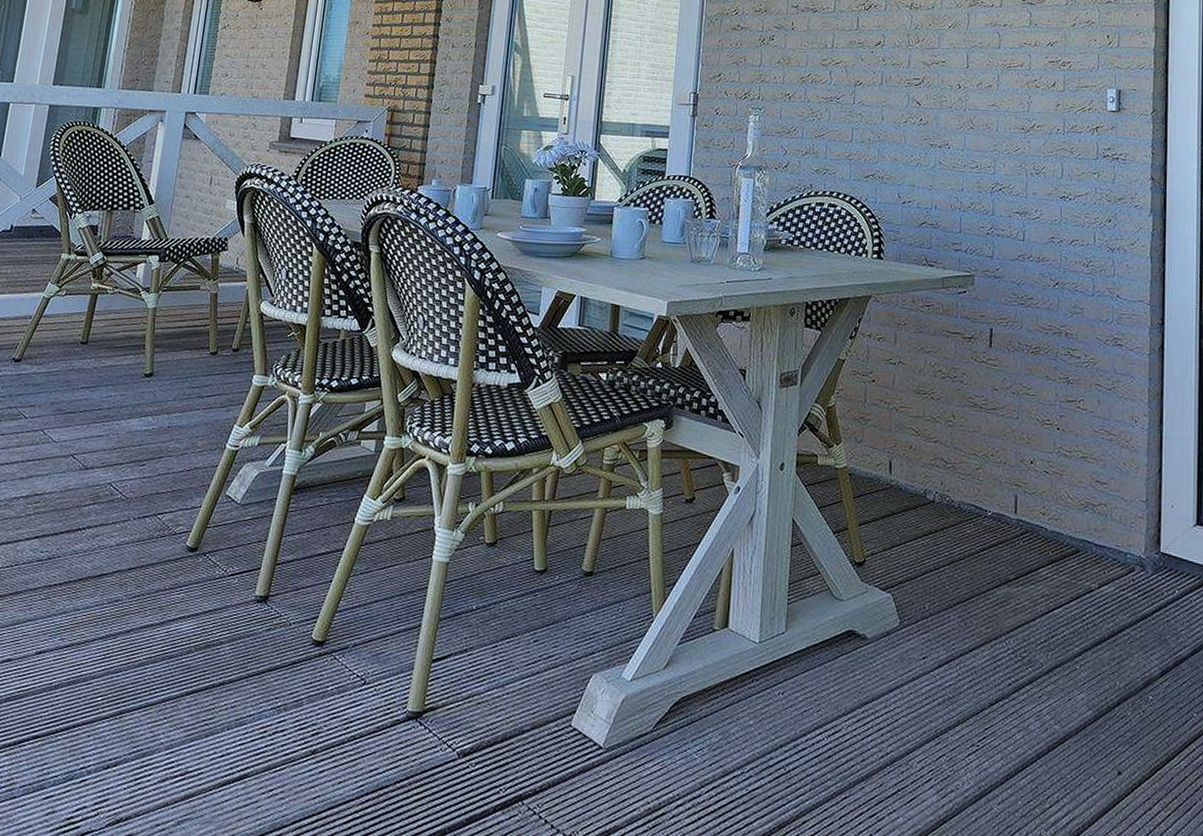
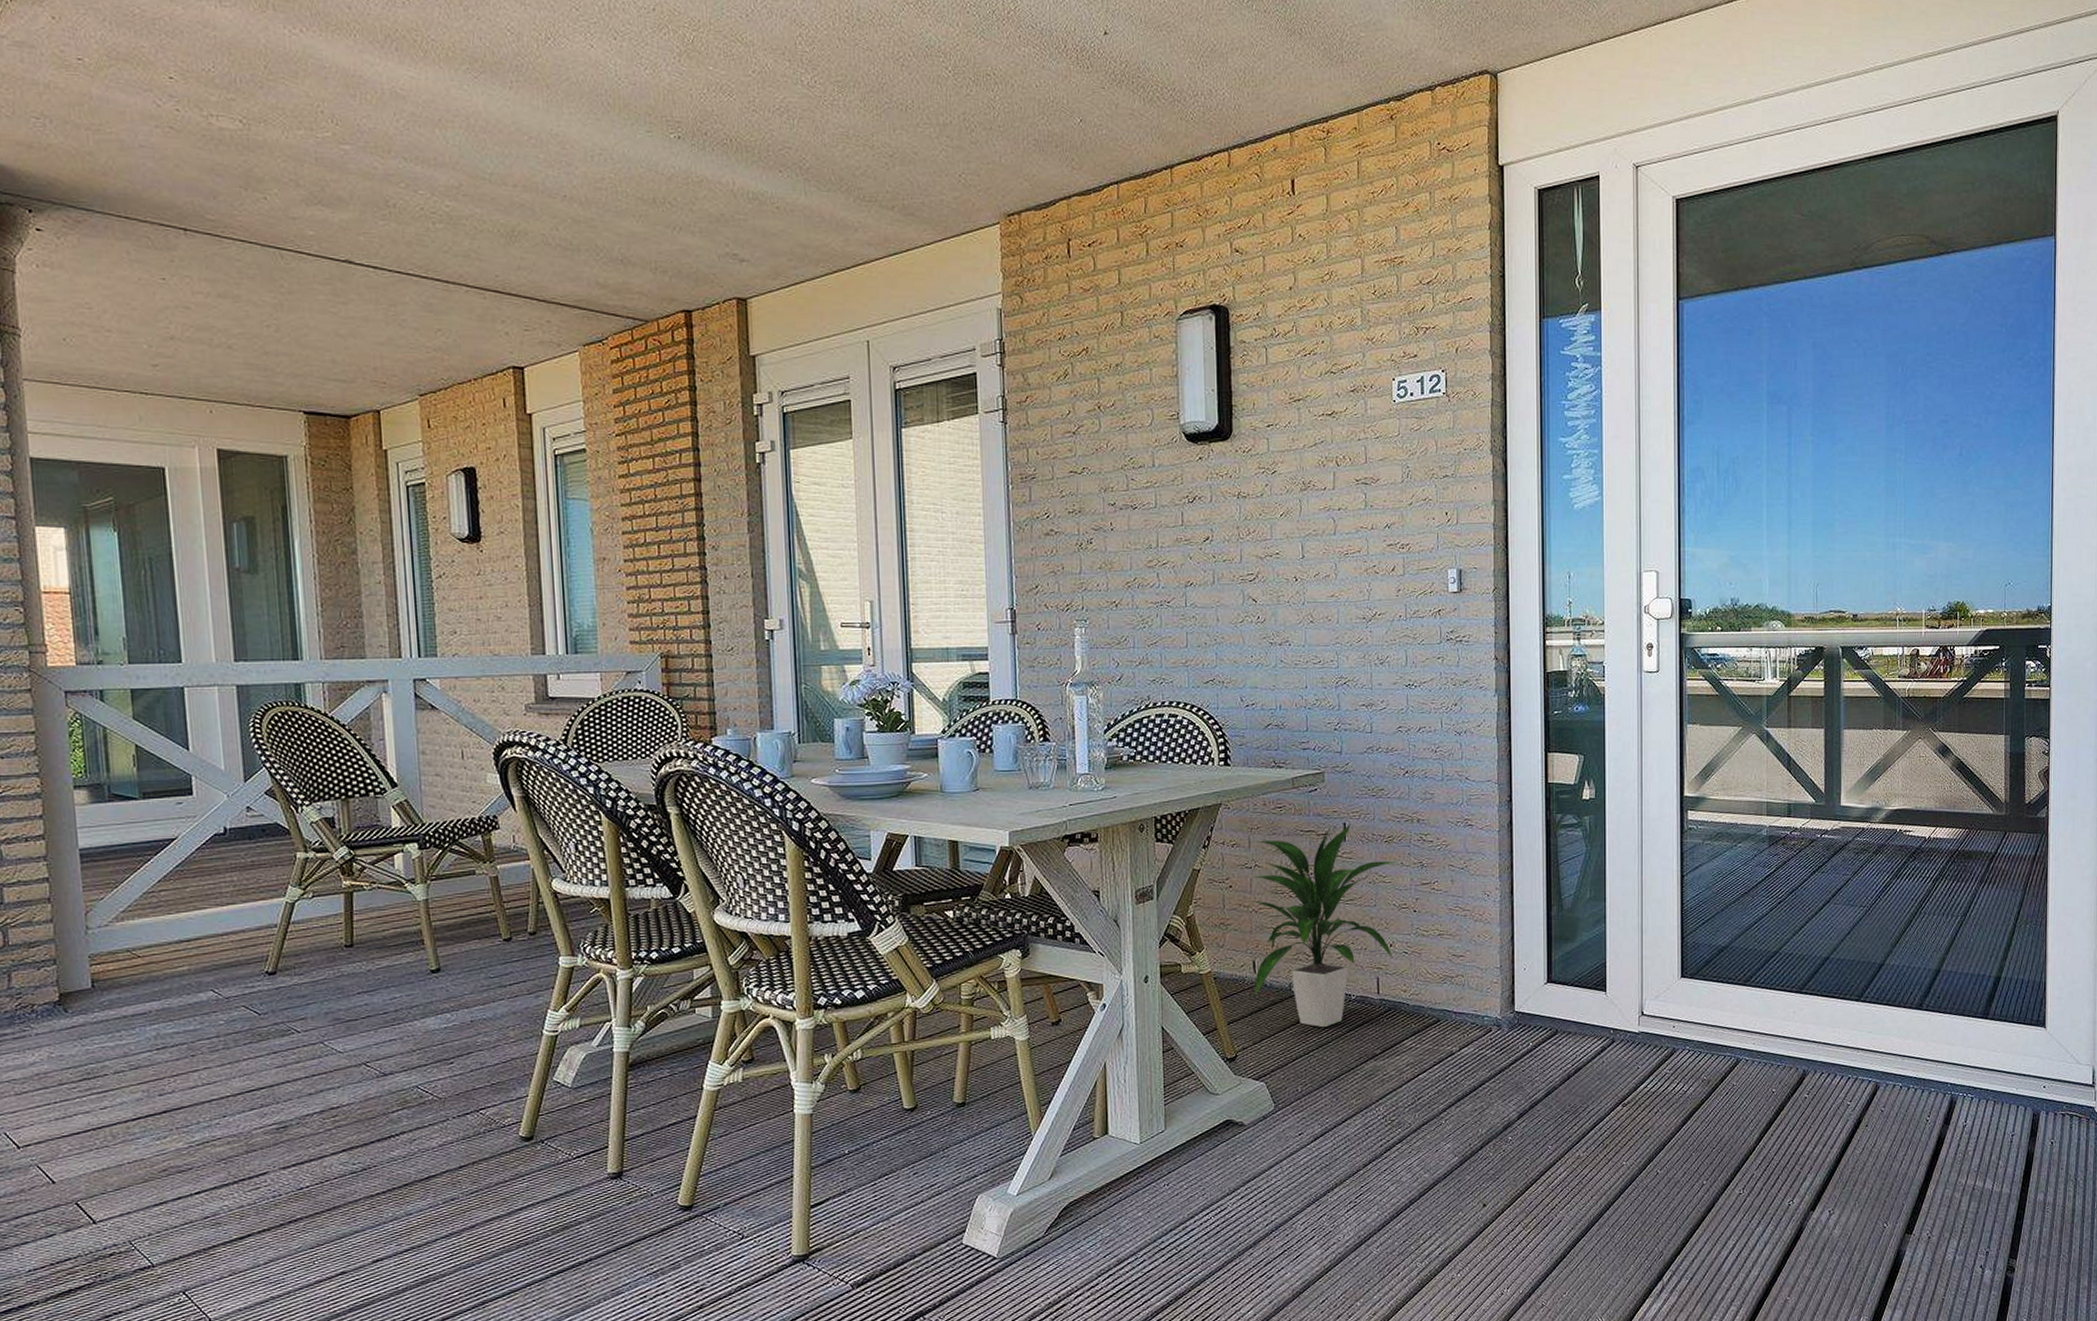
indoor plant: none [888,328,1042,543] -> present [1252,822,1396,1028]

